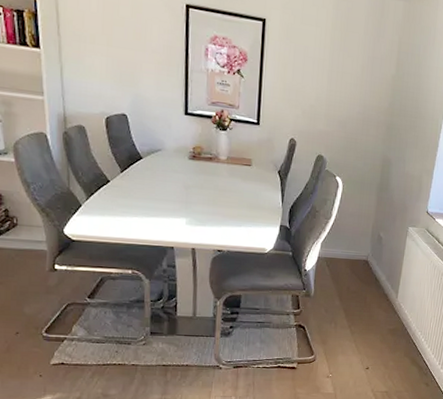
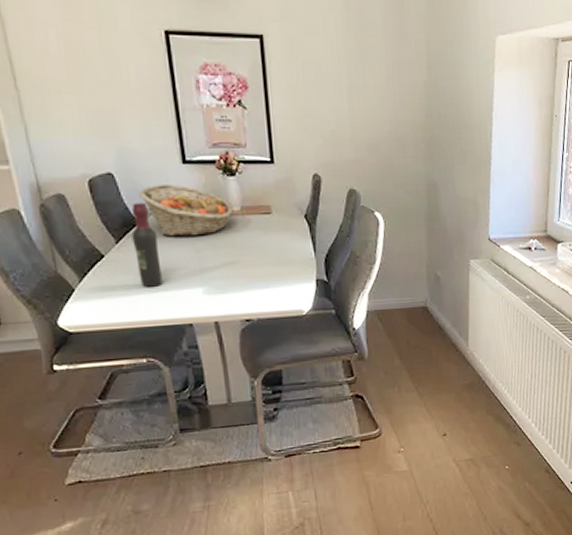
wine bottle: none [134,141,155,212] -> present [131,202,163,287]
fruit basket: none [144,129,221,176] -> present [138,184,233,237]

